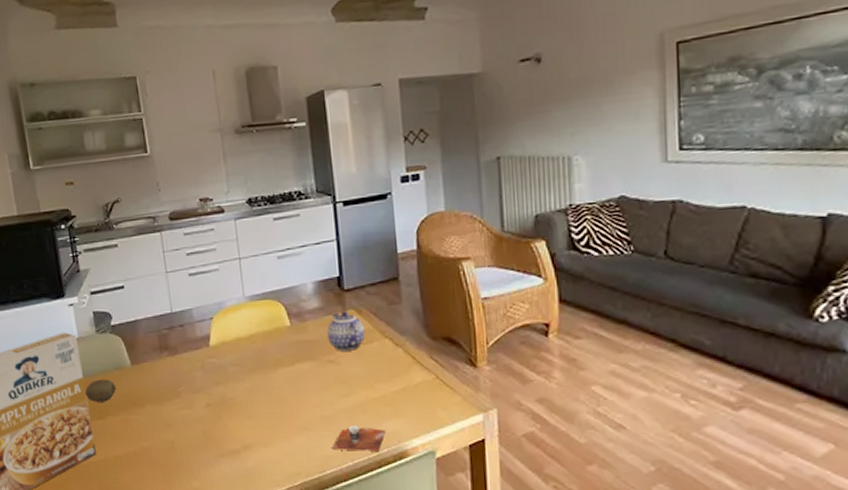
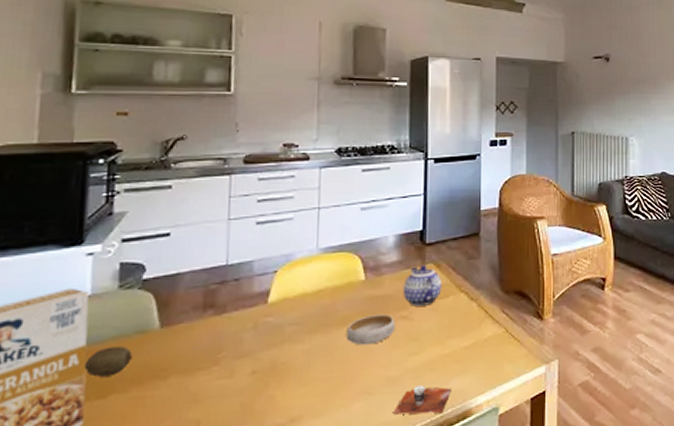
bowl: none [280,358,325,386] -> present [346,314,396,346]

